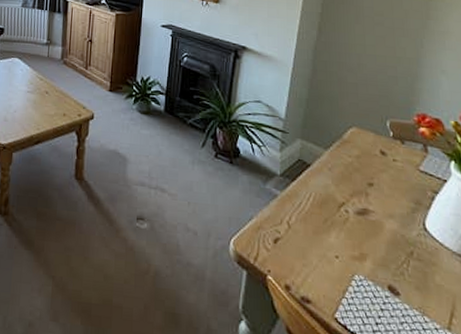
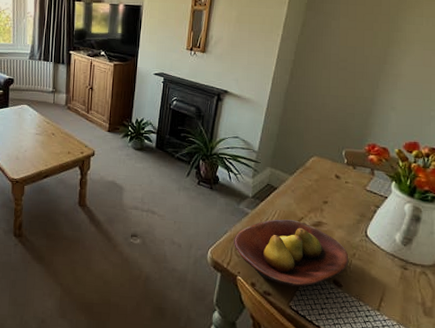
fruit bowl: none [261,203,406,294] -> present [234,219,349,287]

